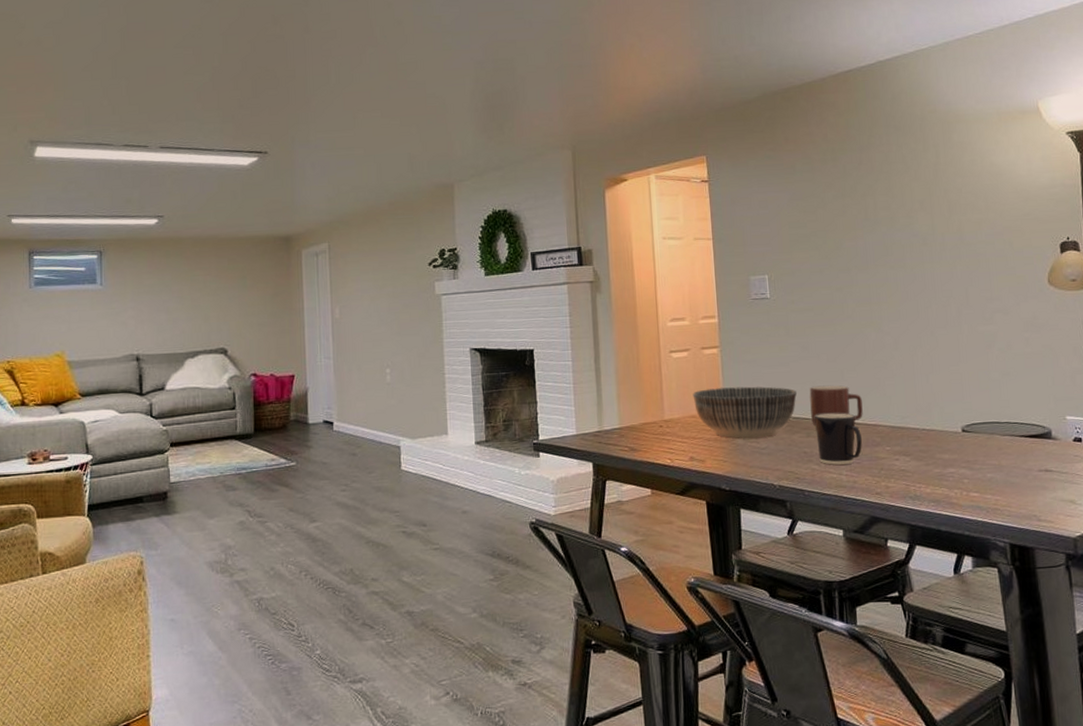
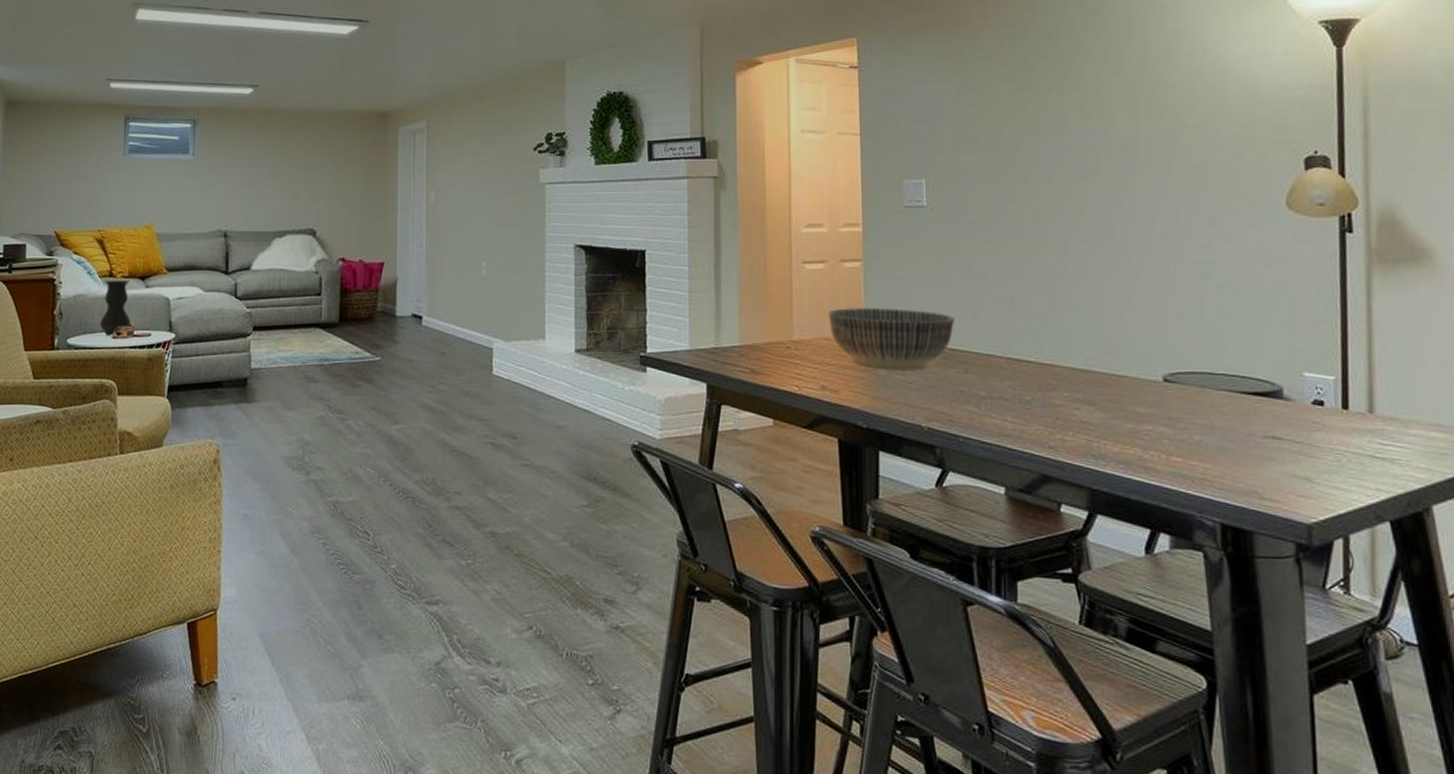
vase: none [15,407,46,463] -> present [100,280,130,336]
mug: present [809,385,863,428] -> none [970,313,1037,363]
mug: present [815,413,862,465] -> none [976,347,1034,409]

